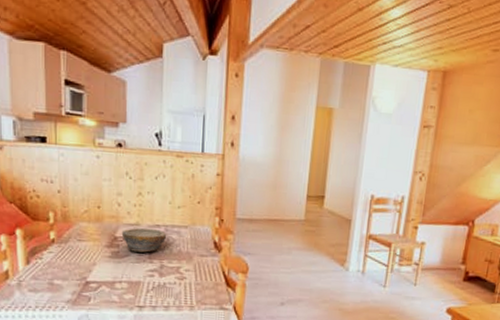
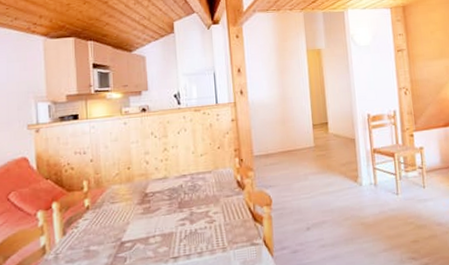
bowl: present [121,227,167,253] -> none [151,178,194,205]

